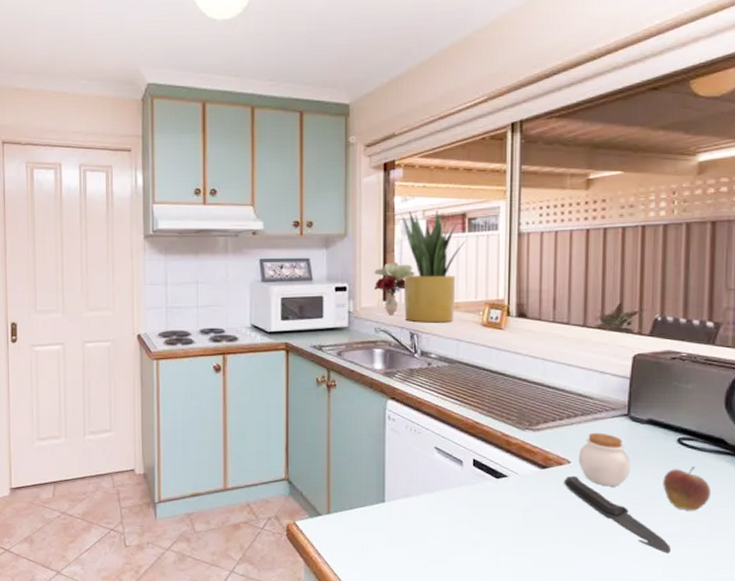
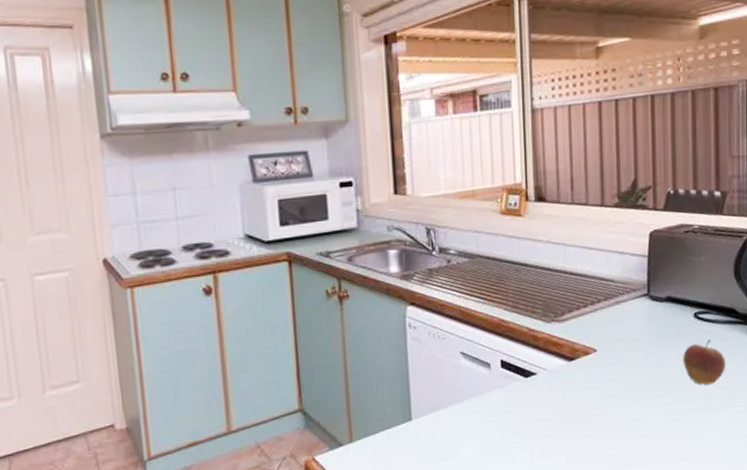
flower bouquet: present [373,261,416,315] -> none [381,148,428,210]
planter: present [401,210,466,323] -> none [407,88,479,216]
knife: present [564,475,671,554] -> none [591,364,693,431]
jar: present [578,432,632,487] -> none [603,316,654,371]

